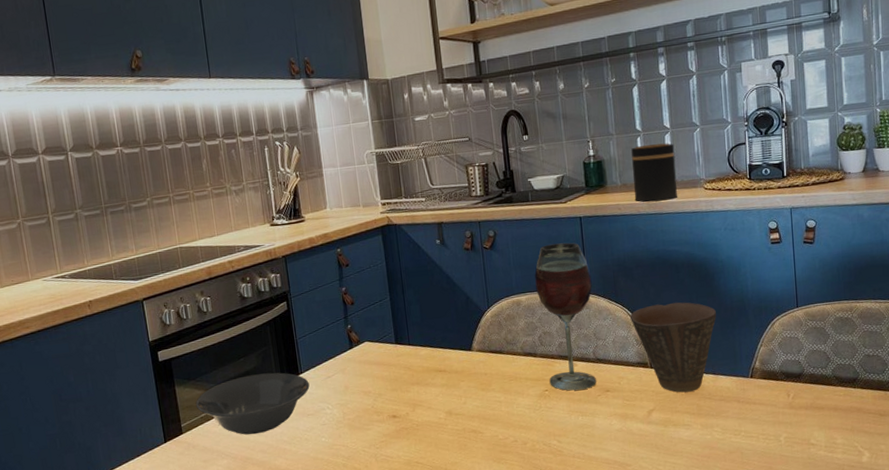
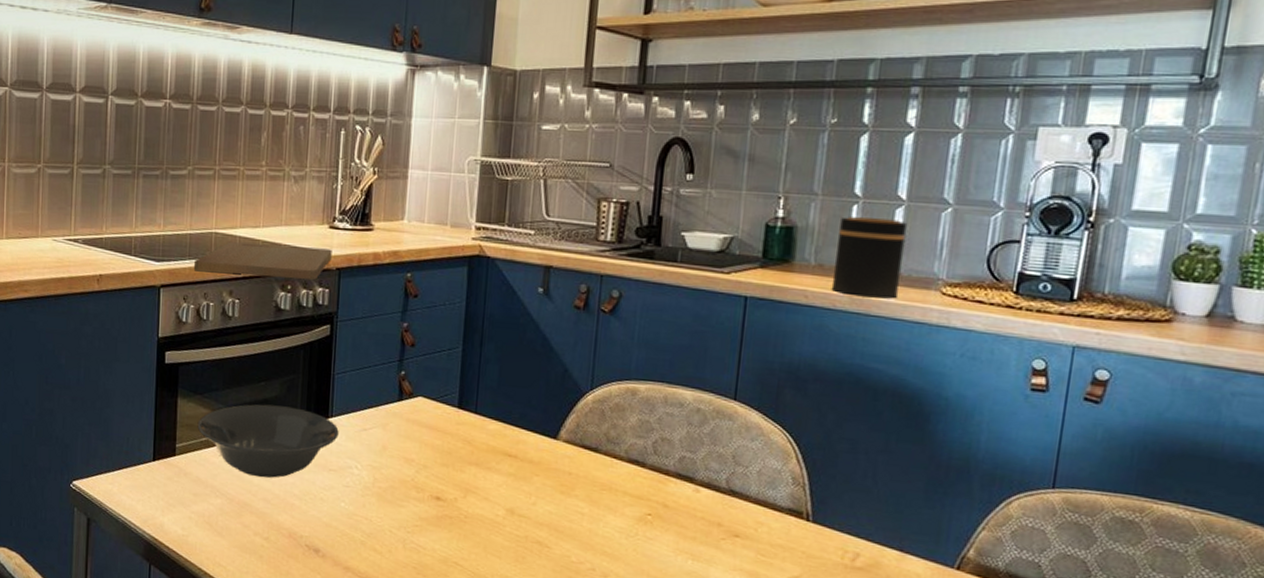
cutting board: none [166,242,277,282] -> present [193,242,332,281]
wineglass: present [534,242,596,391] -> none [656,324,746,527]
cup: present [630,302,716,393] -> none [790,436,923,567]

